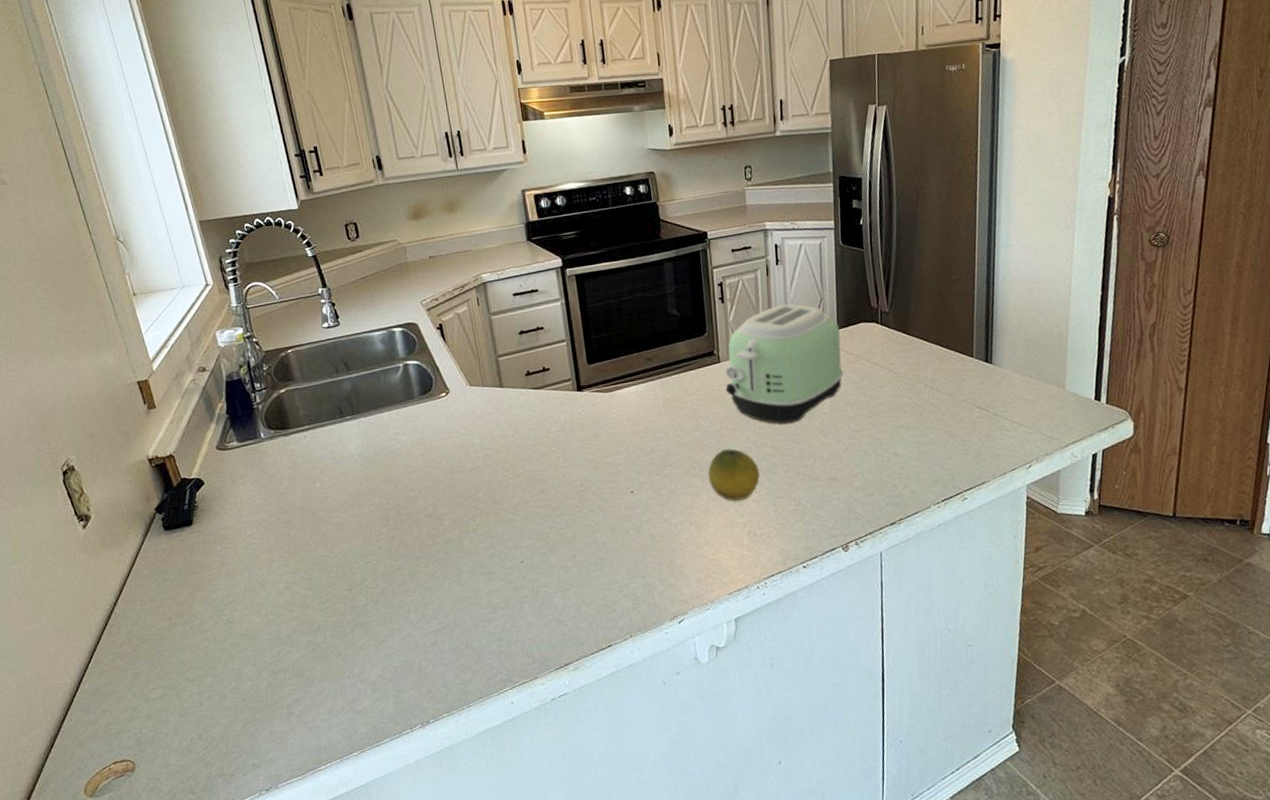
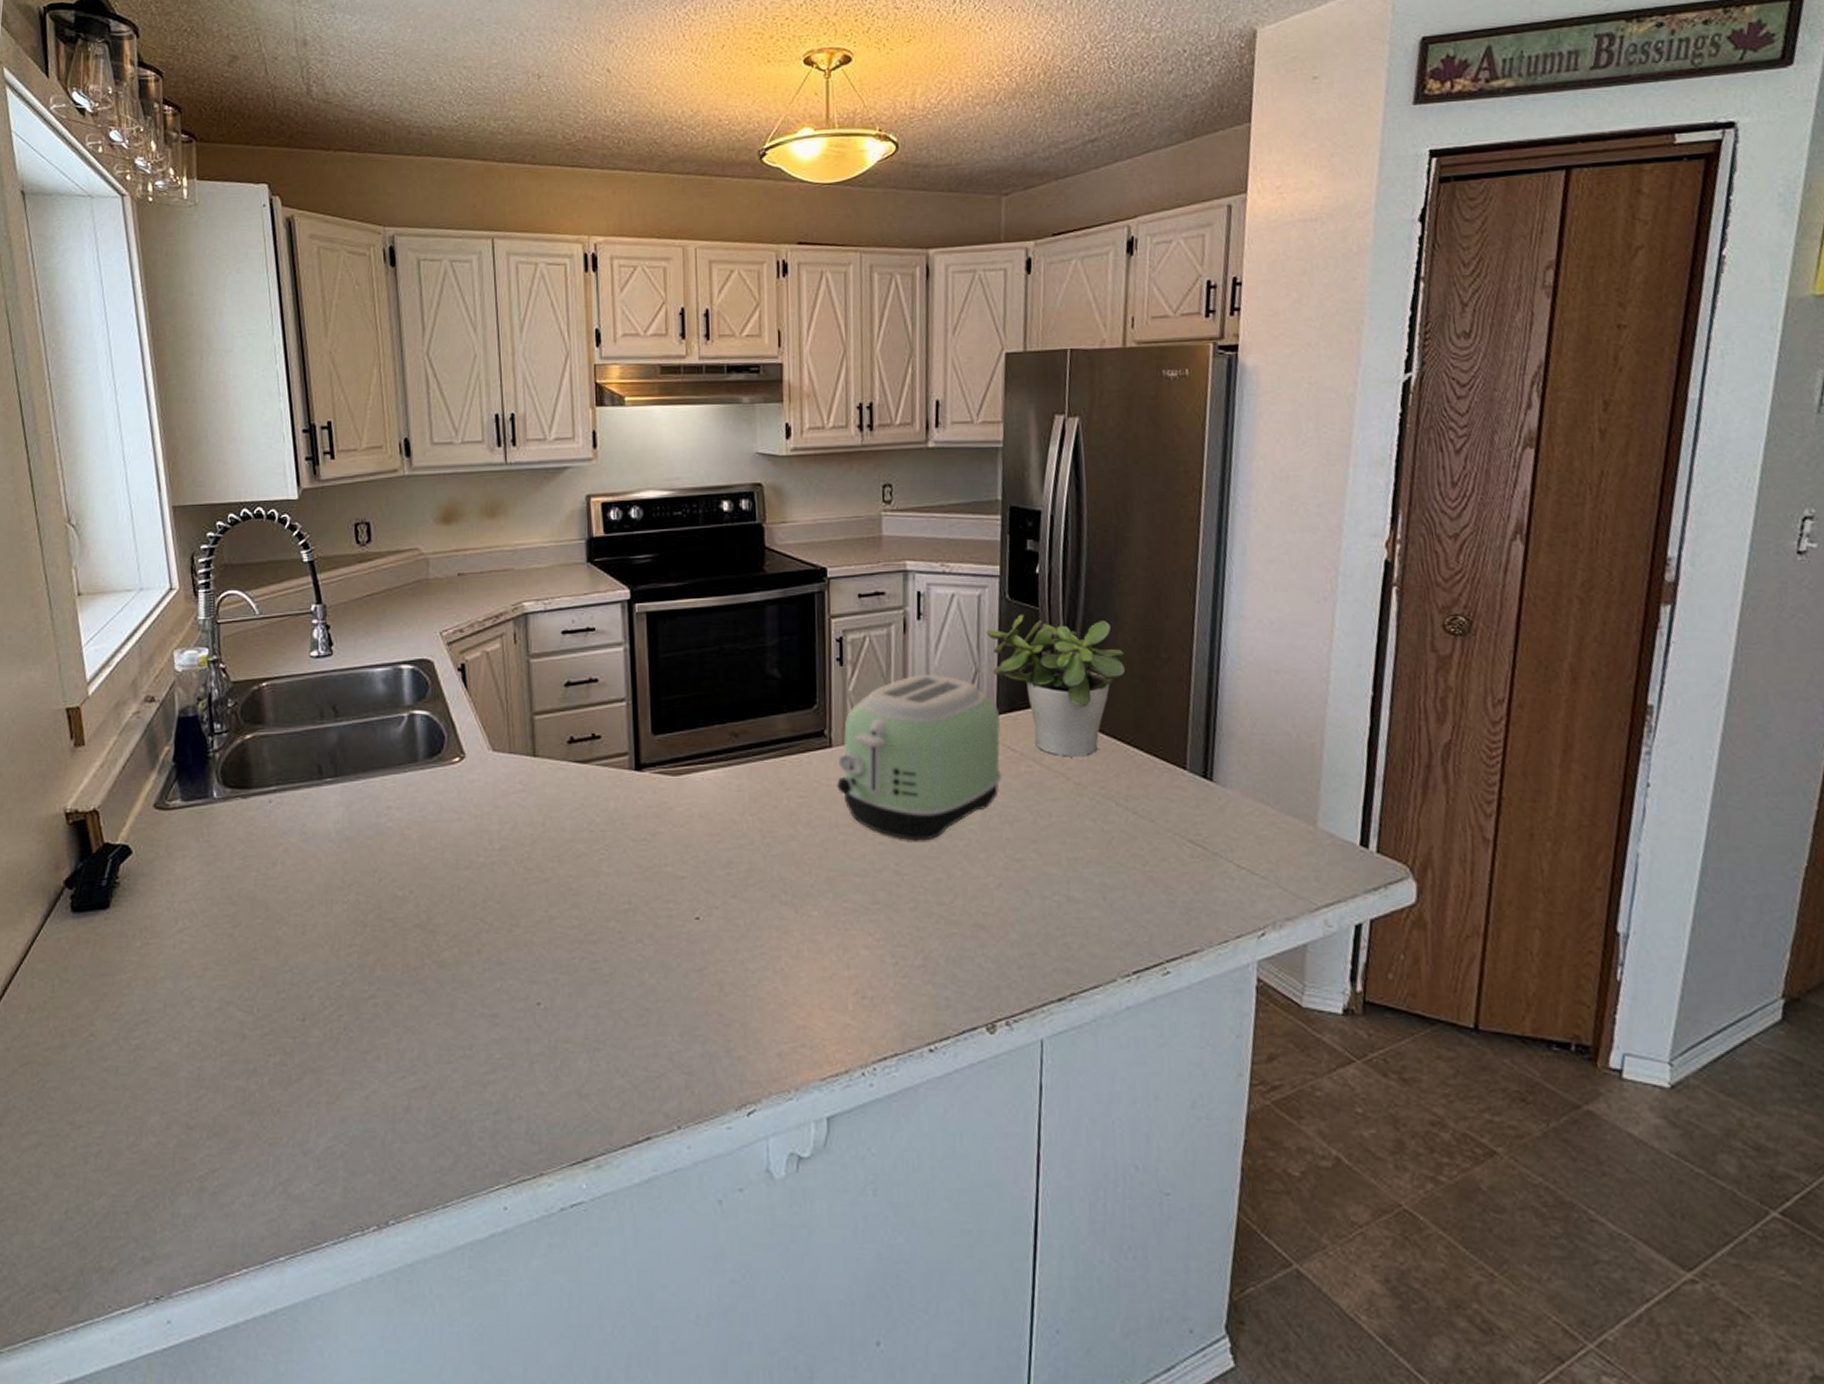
fruit: present [708,449,760,502] -> none [804,869,876,946]
potted plant: none [827,255,928,356] -> present [986,614,1126,757]

